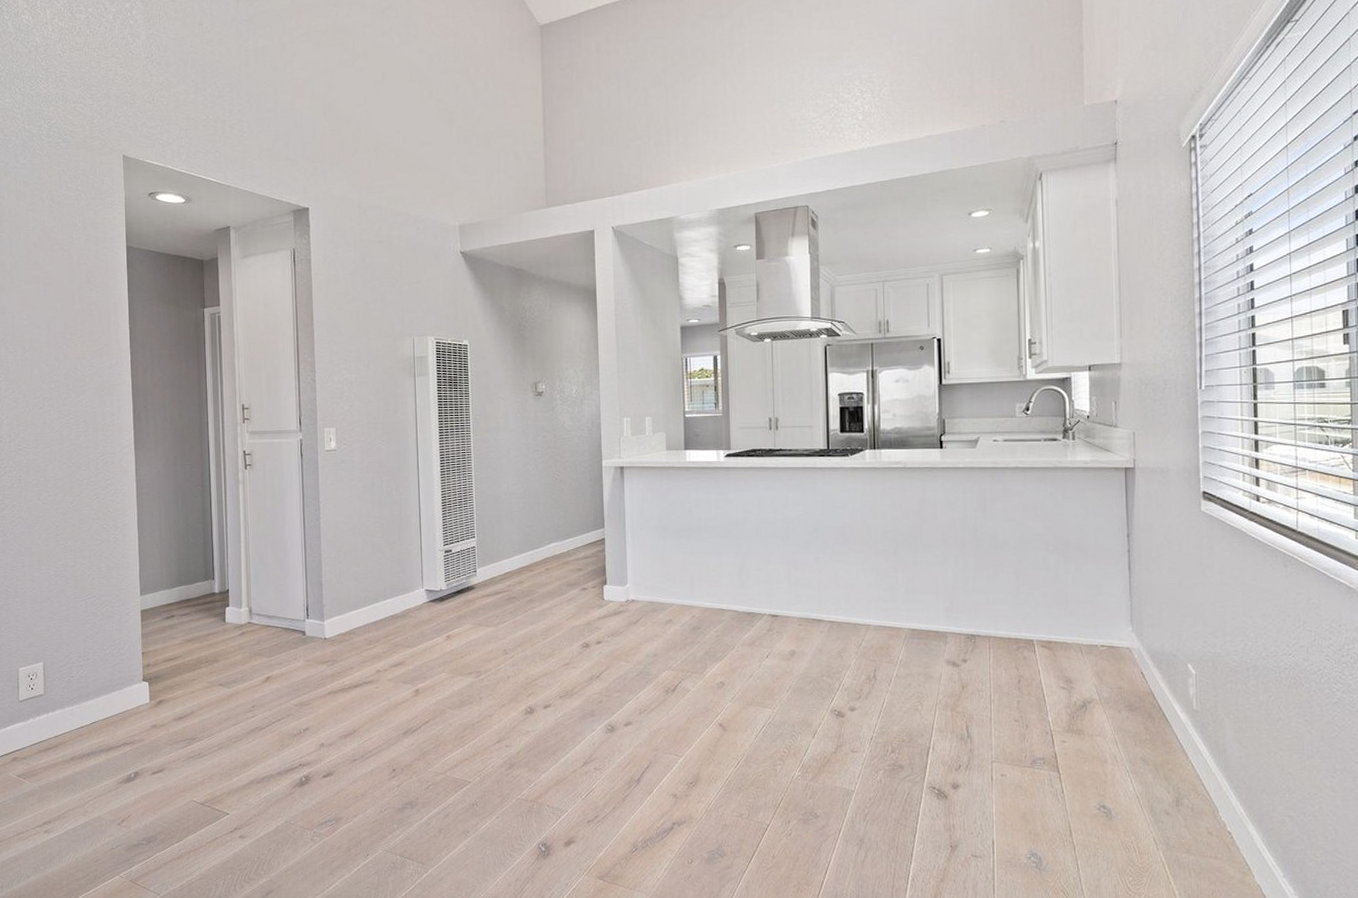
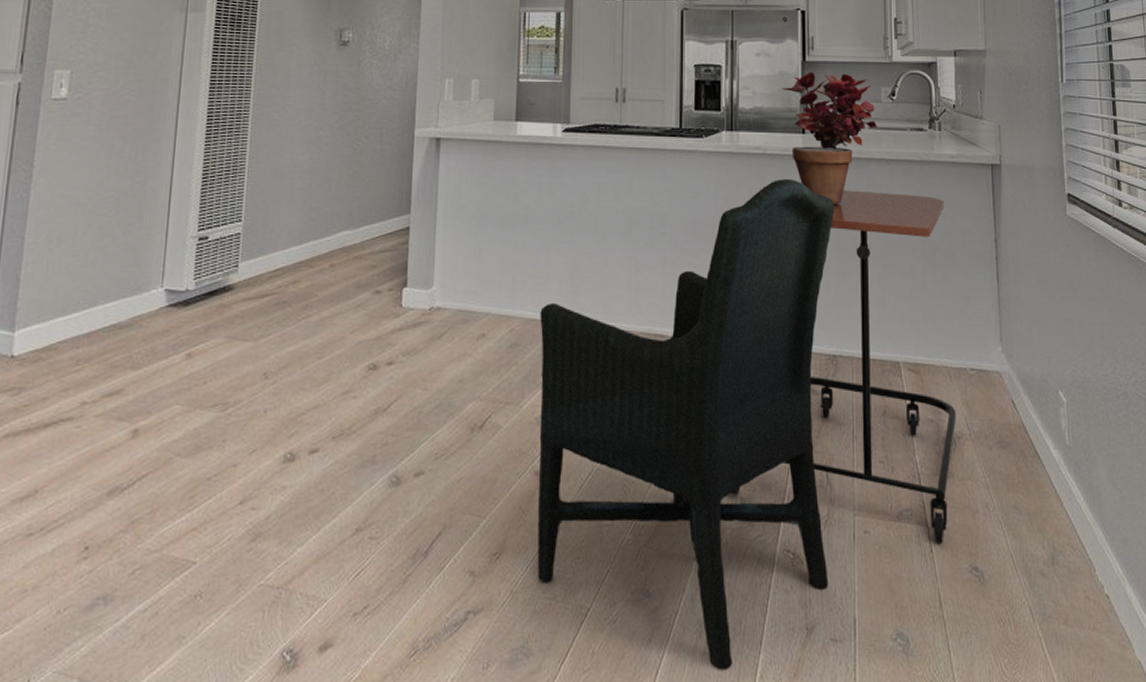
chair: none [715,488,972,874] -> present [537,178,835,671]
side table: none [883,496,1087,786] -> present [731,190,957,543]
potted plant: none [920,393,1013,508] -> present [782,71,878,204]

